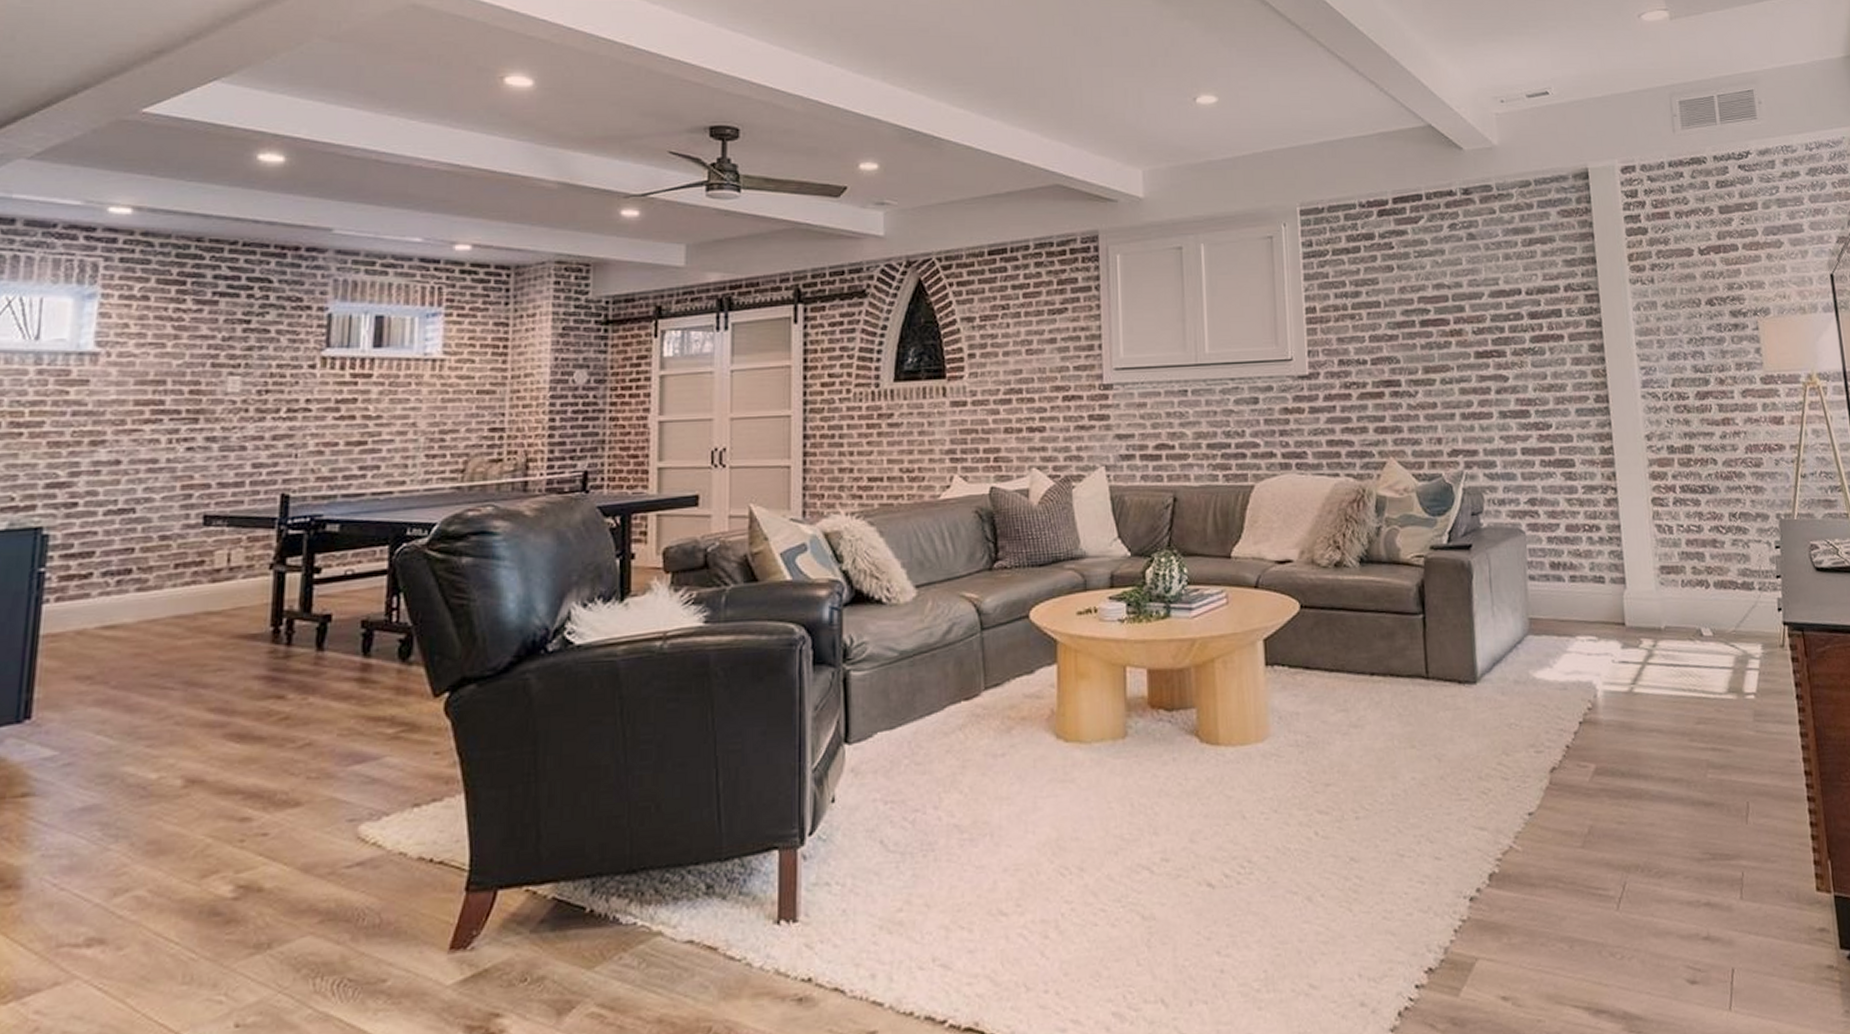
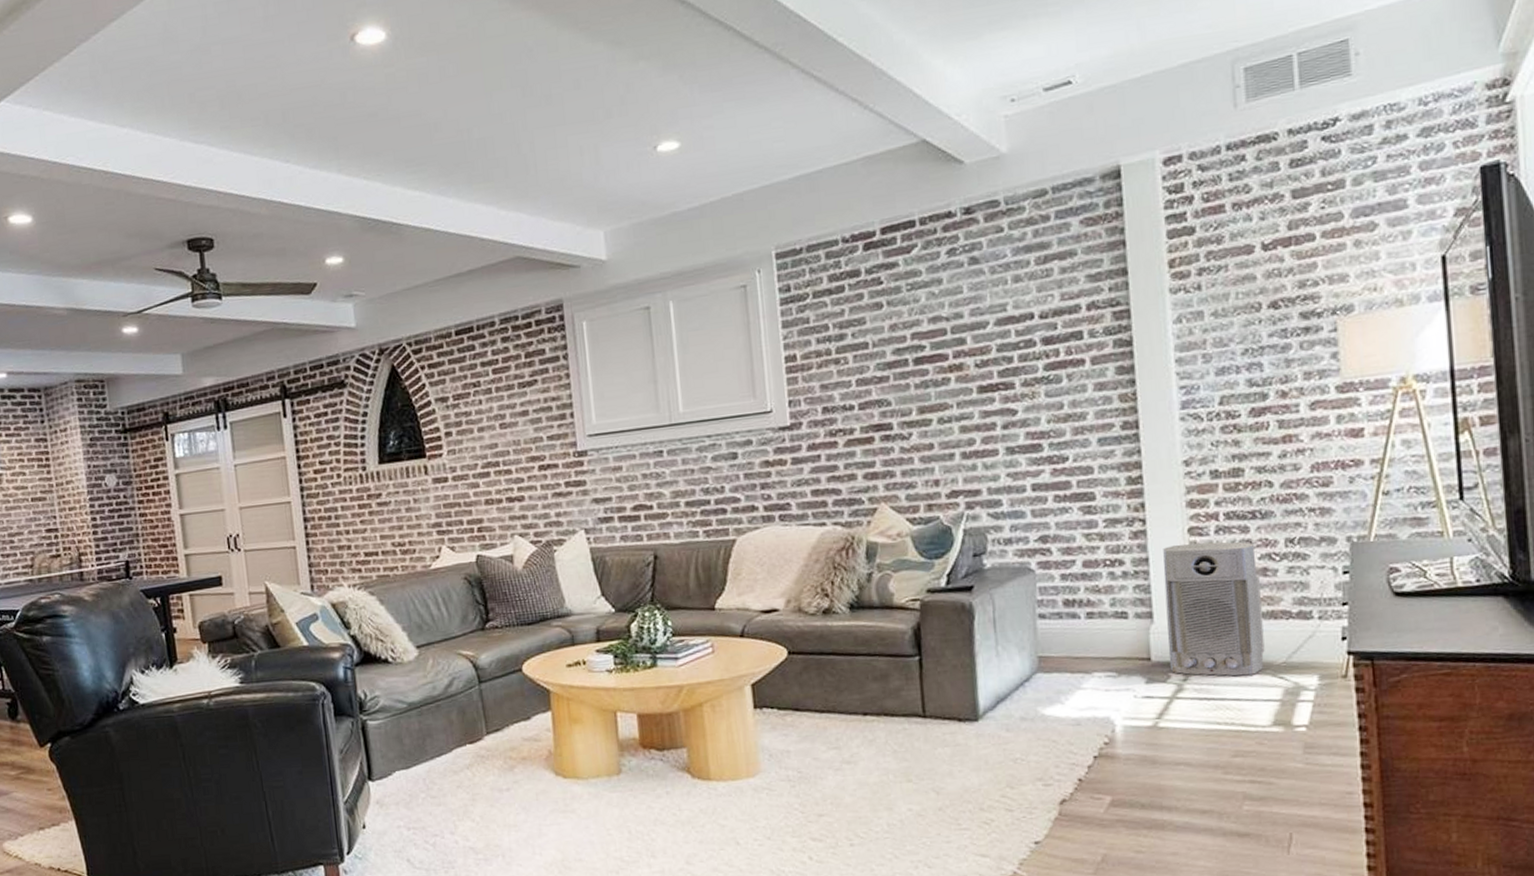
air purifier: none [1632,513,1719,643] -> present [1163,541,1265,677]

